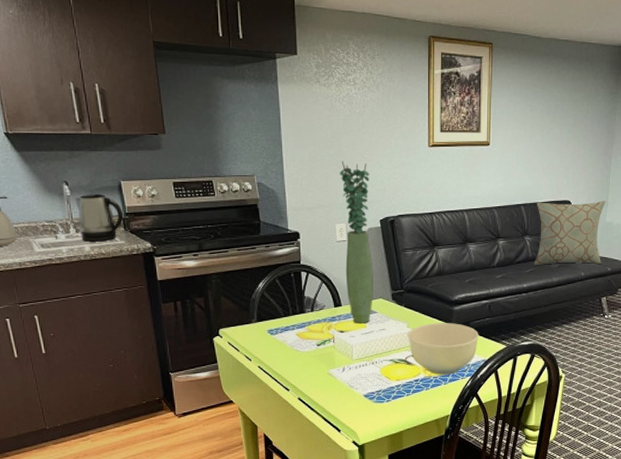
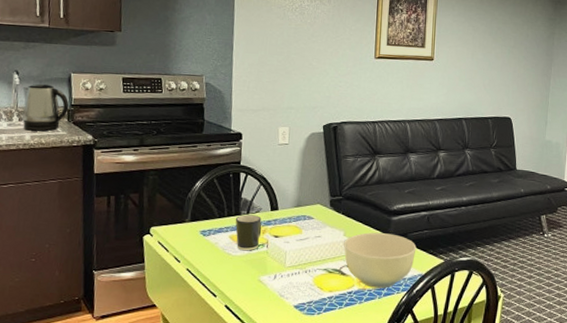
mug: none [300,312,327,347] -> present [235,215,262,251]
vase: present [340,161,373,324] -> none [284,67,316,229]
pillow: present [534,200,606,266] -> none [474,117,545,181]

